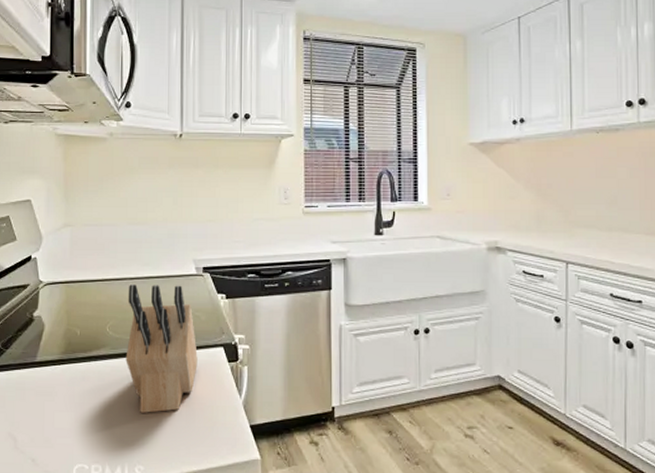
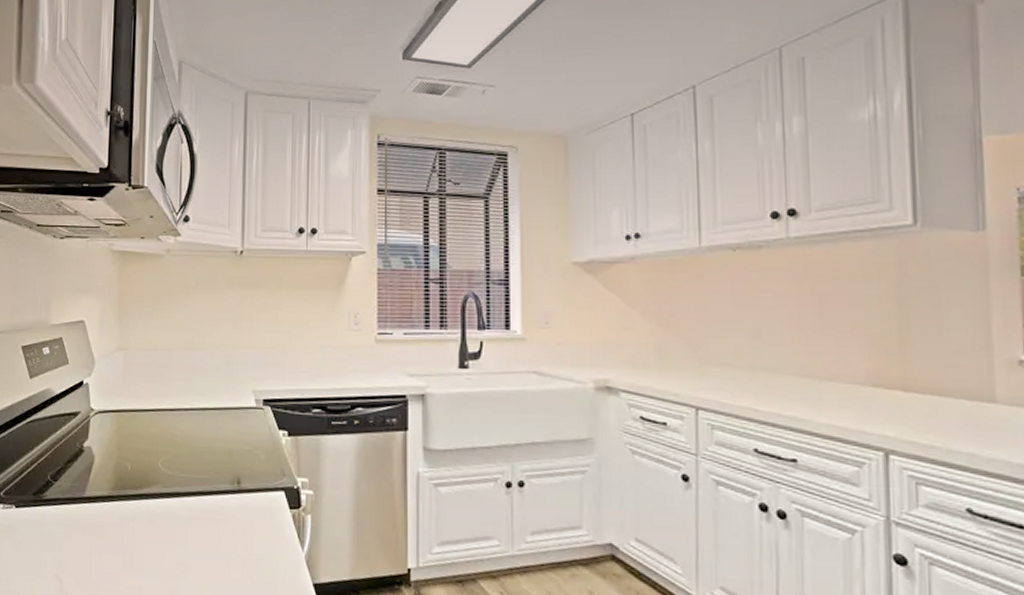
knife block: present [125,284,198,413] -> none [178,416,256,562]

